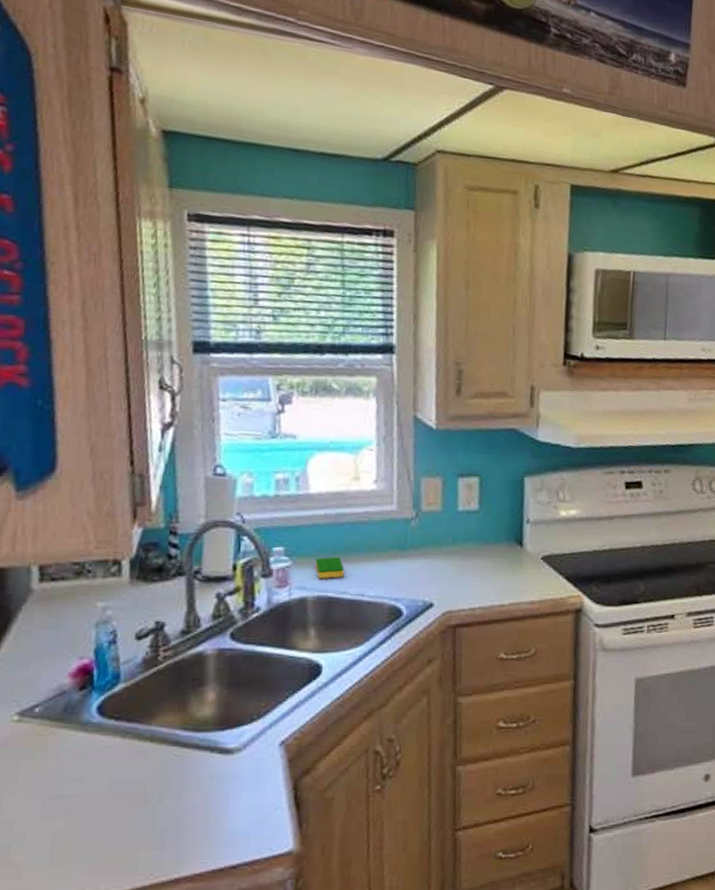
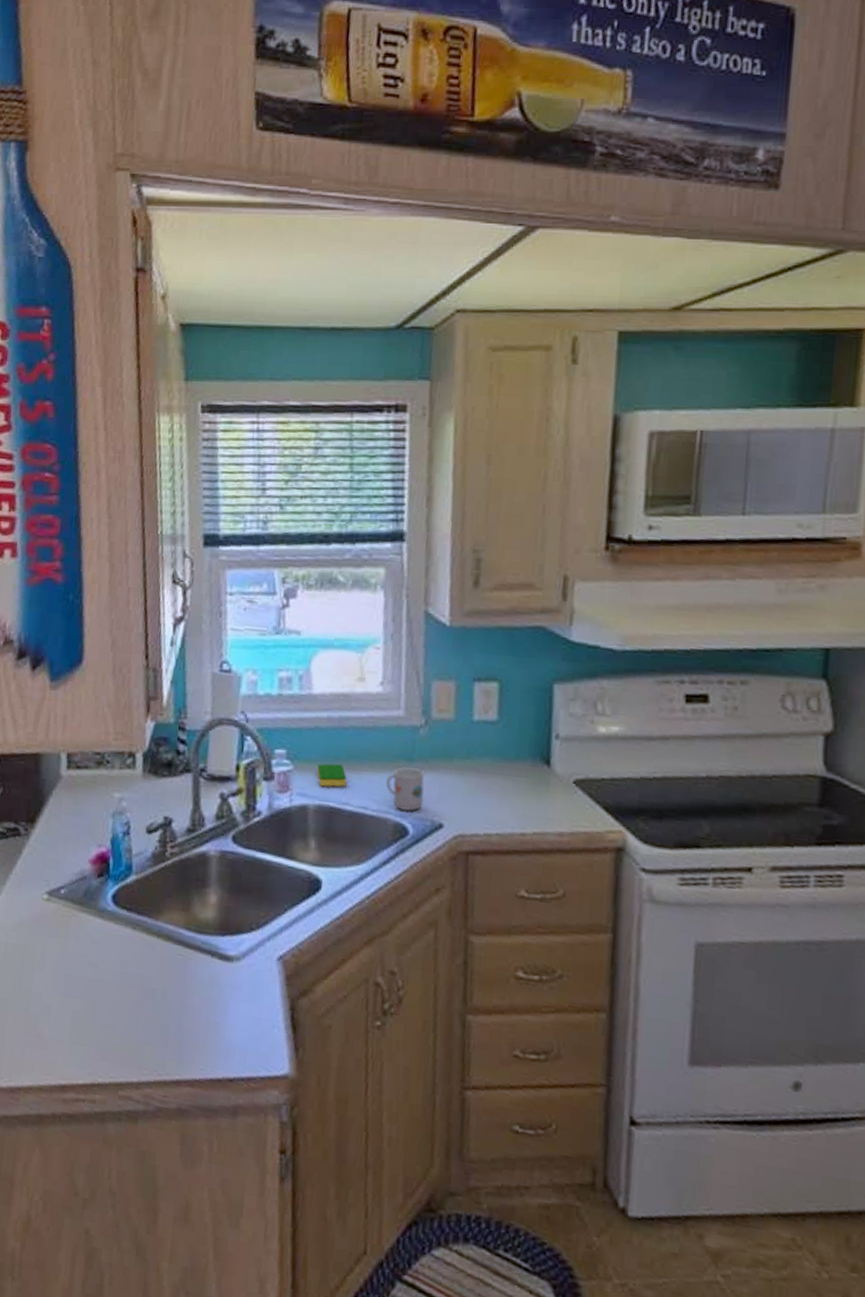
mug: none [381,553,416,594] -> present [386,765,424,811]

